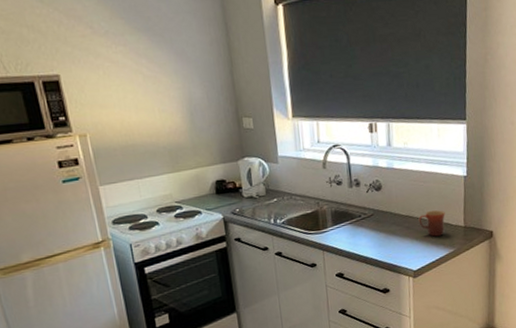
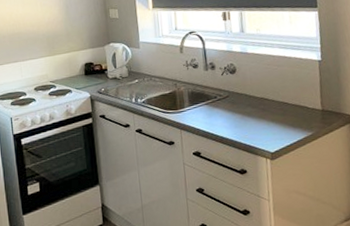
mug: present [418,210,445,237] -> none [273,93,301,119]

